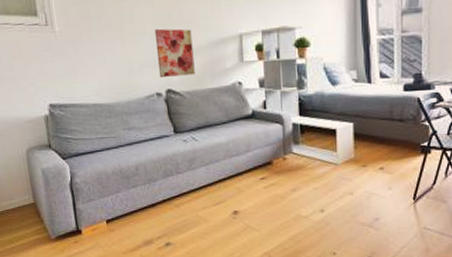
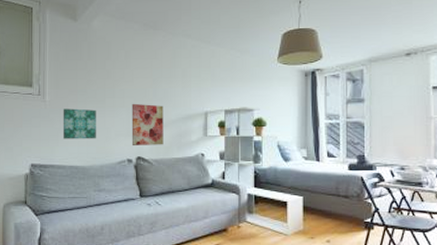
wall art: none [76,38,118,75] -> present [62,108,96,139]

